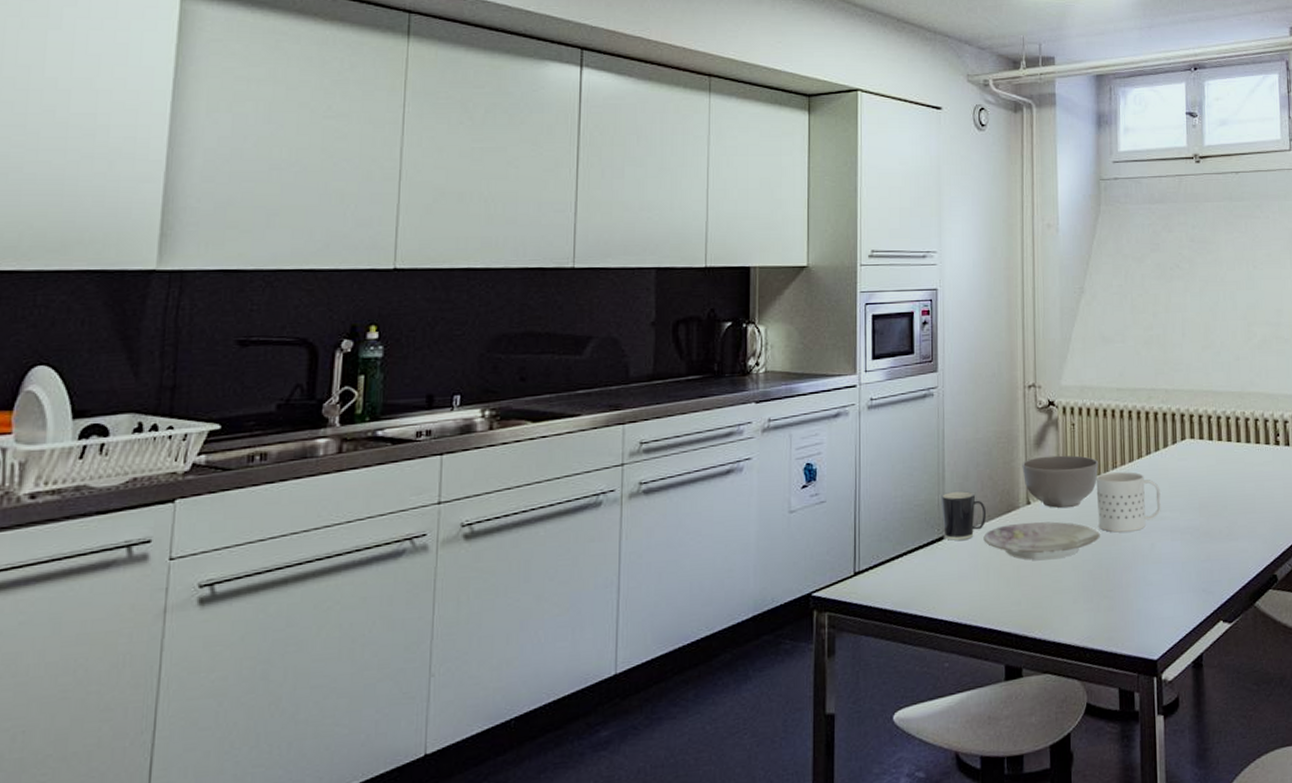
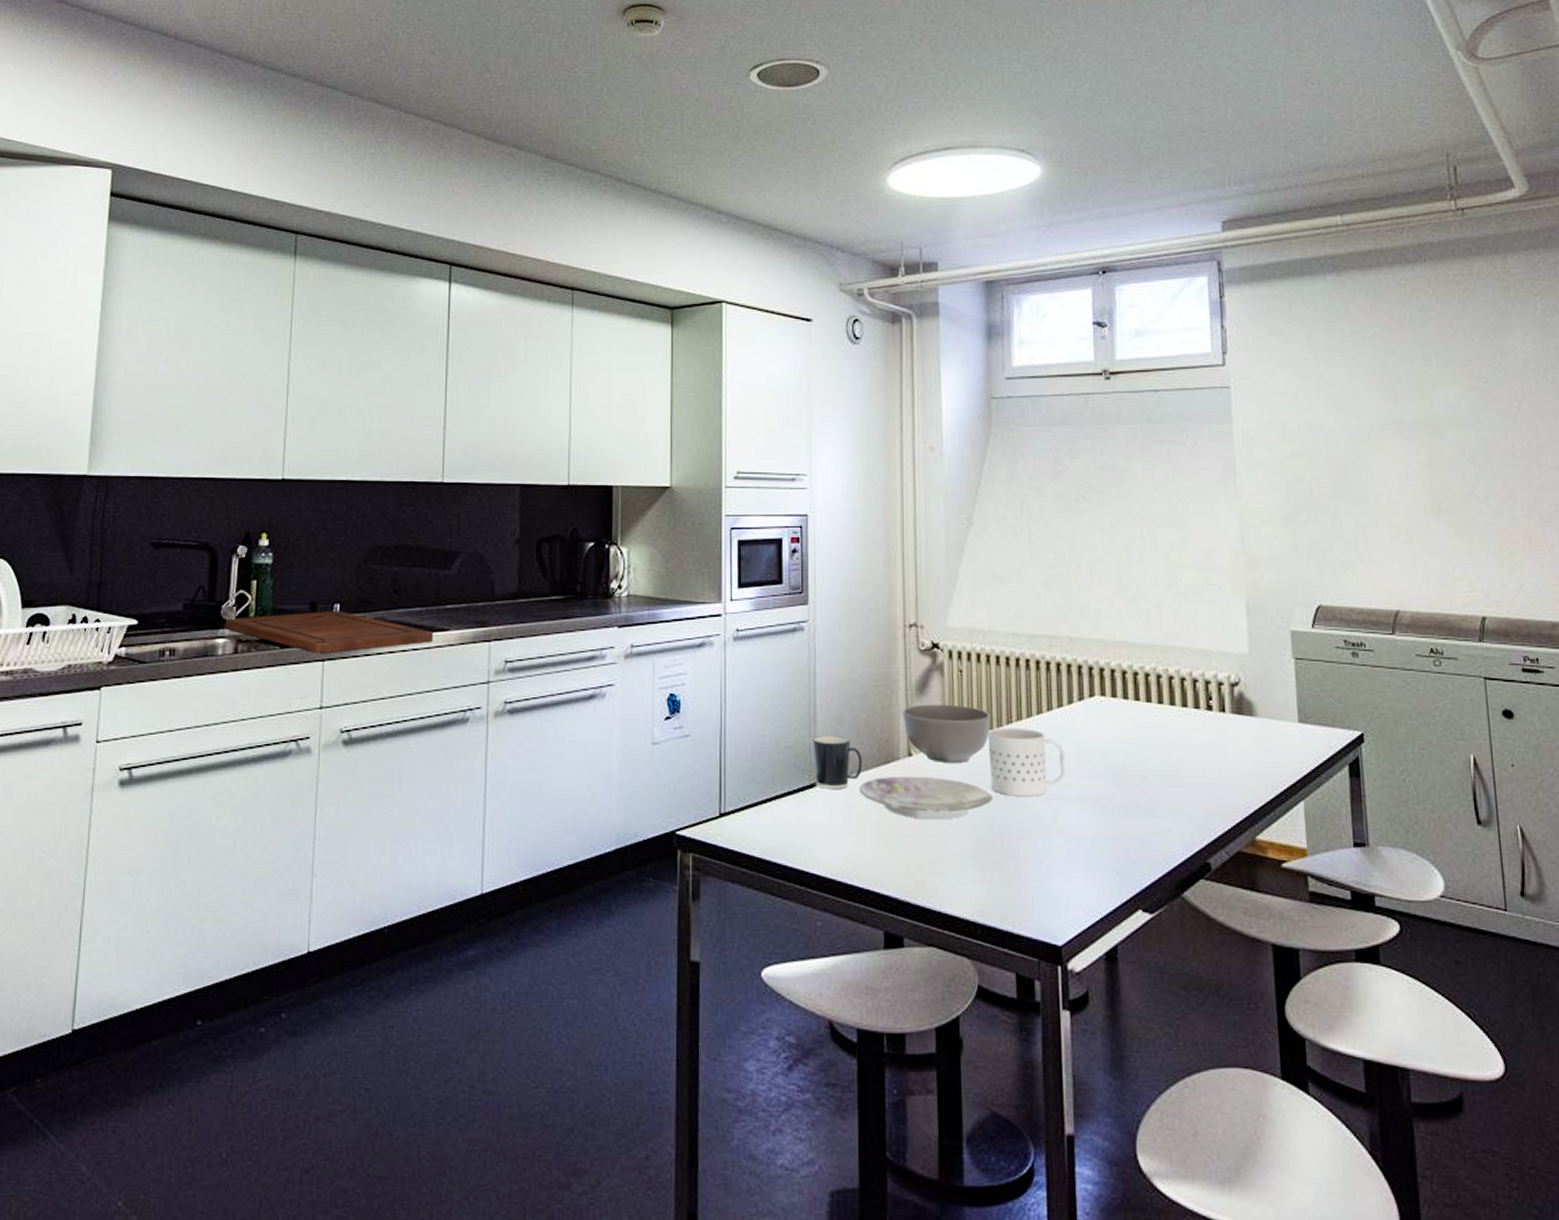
cutting board: none [328,401,564,448] -> present [226,610,434,654]

